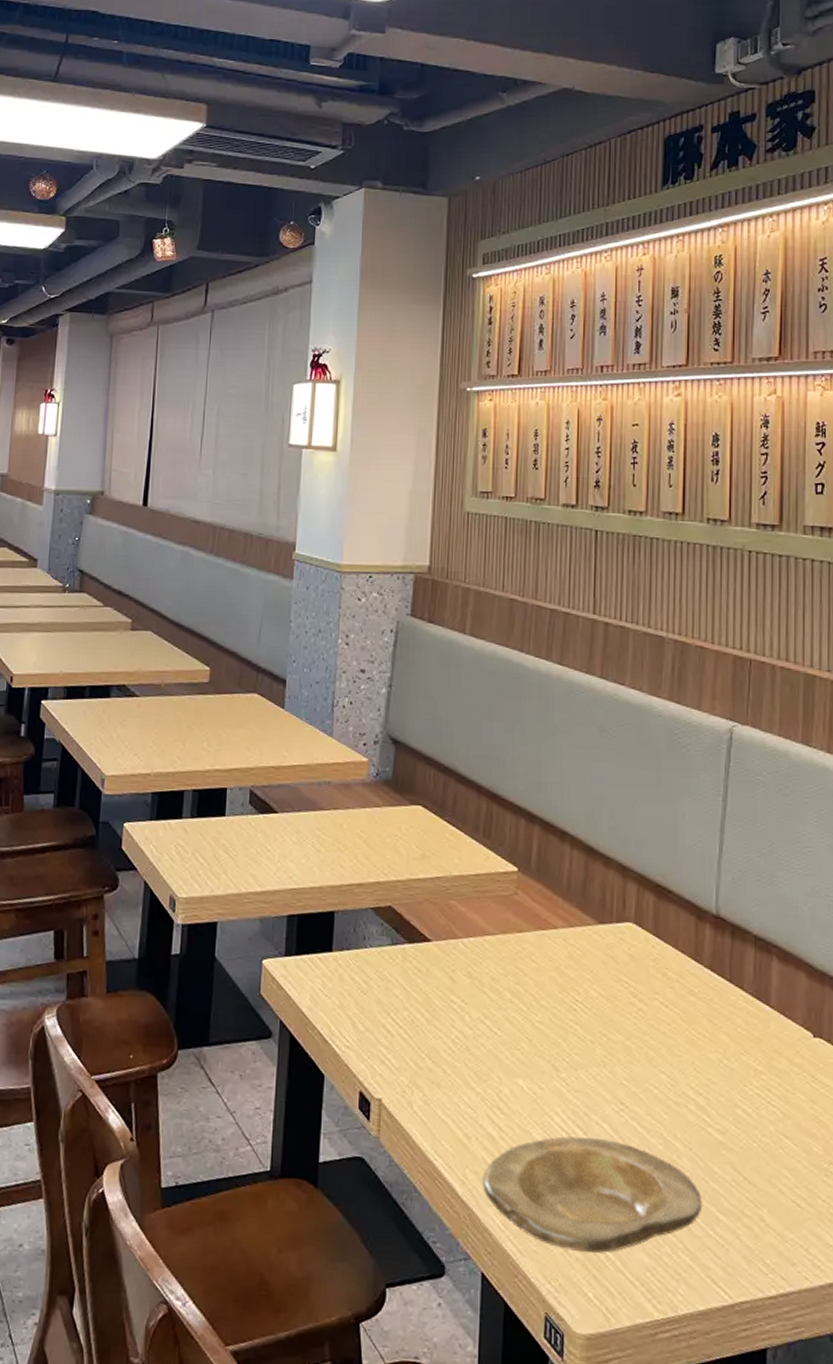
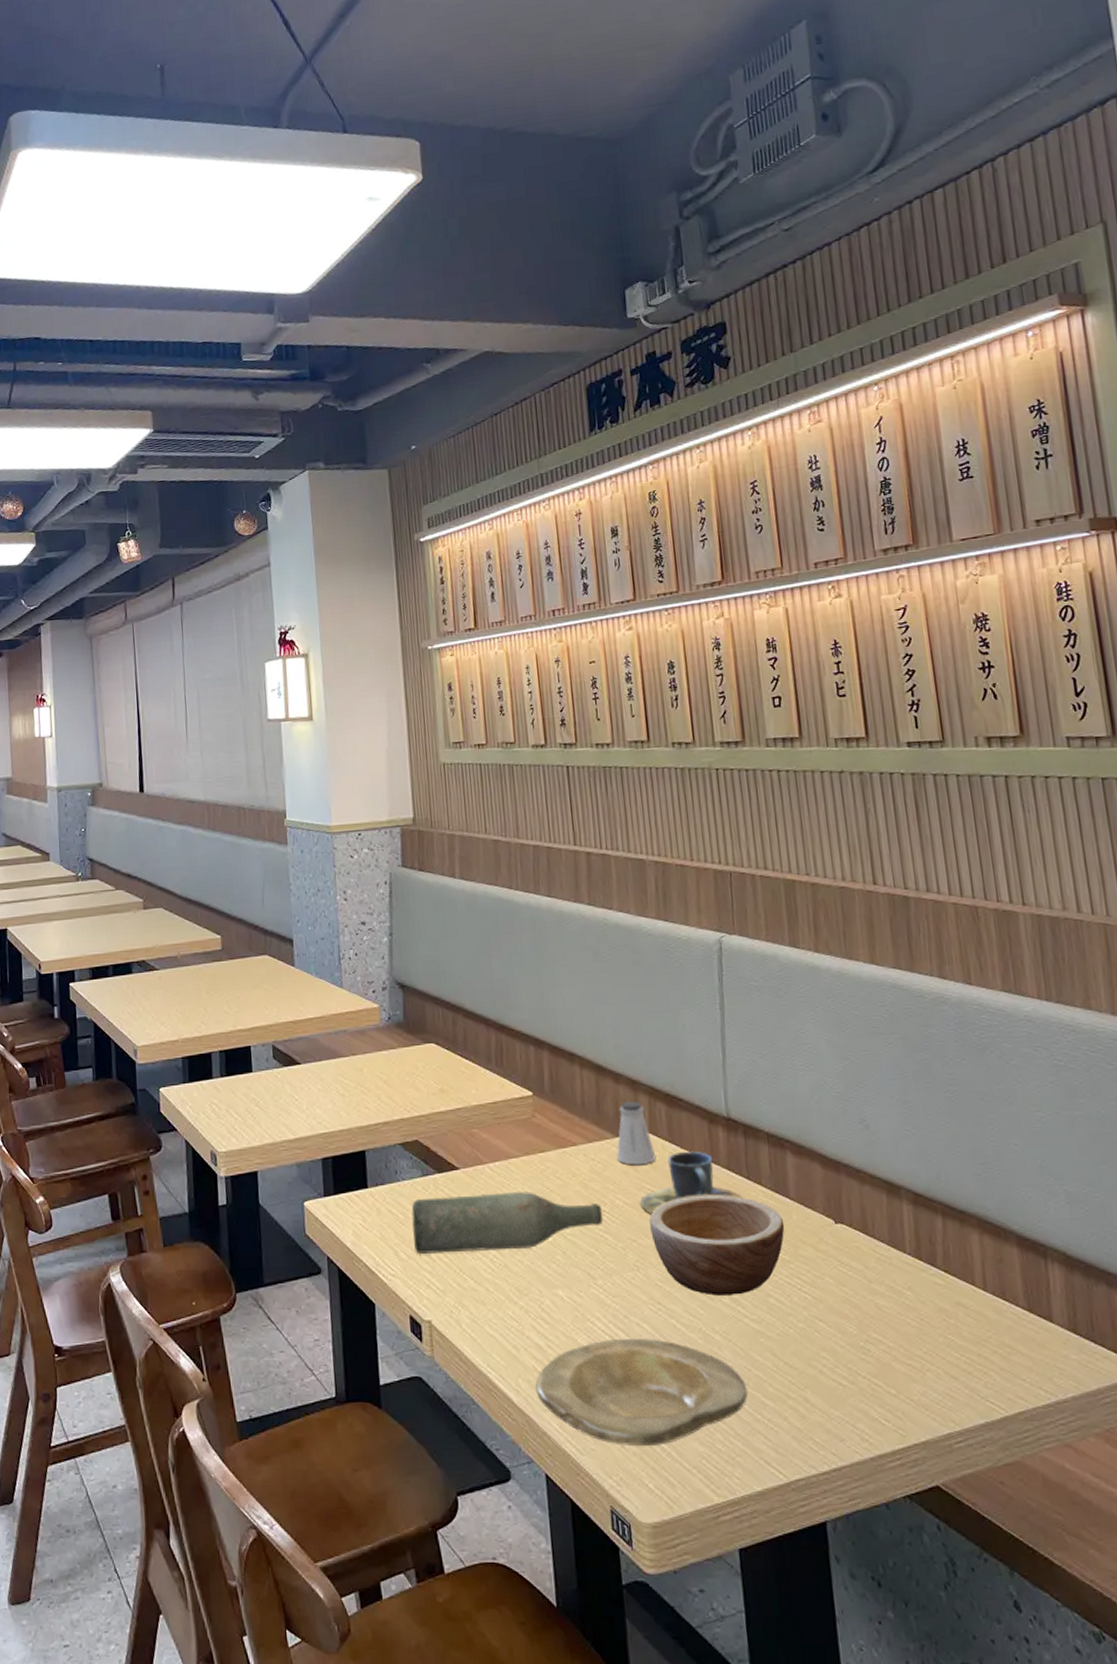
bottle: none [374,968,576,1032] -> present [411,1191,604,1255]
saltshaker: none [597,887,638,956] -> present [616,1101,657,1166]
cup: none [616,946,722,1010] -> present [640,1151,743,1215]
bowl: none [623,993,761,1103] -> present [649,1194,785,1296]

